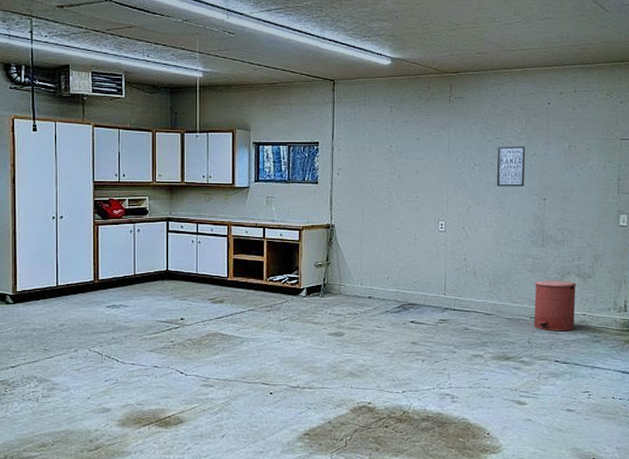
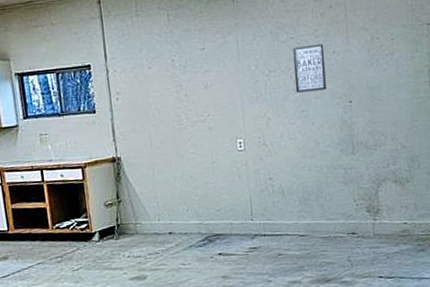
trash can: present [534,280,577,331] -> none [348,188,396,245]

